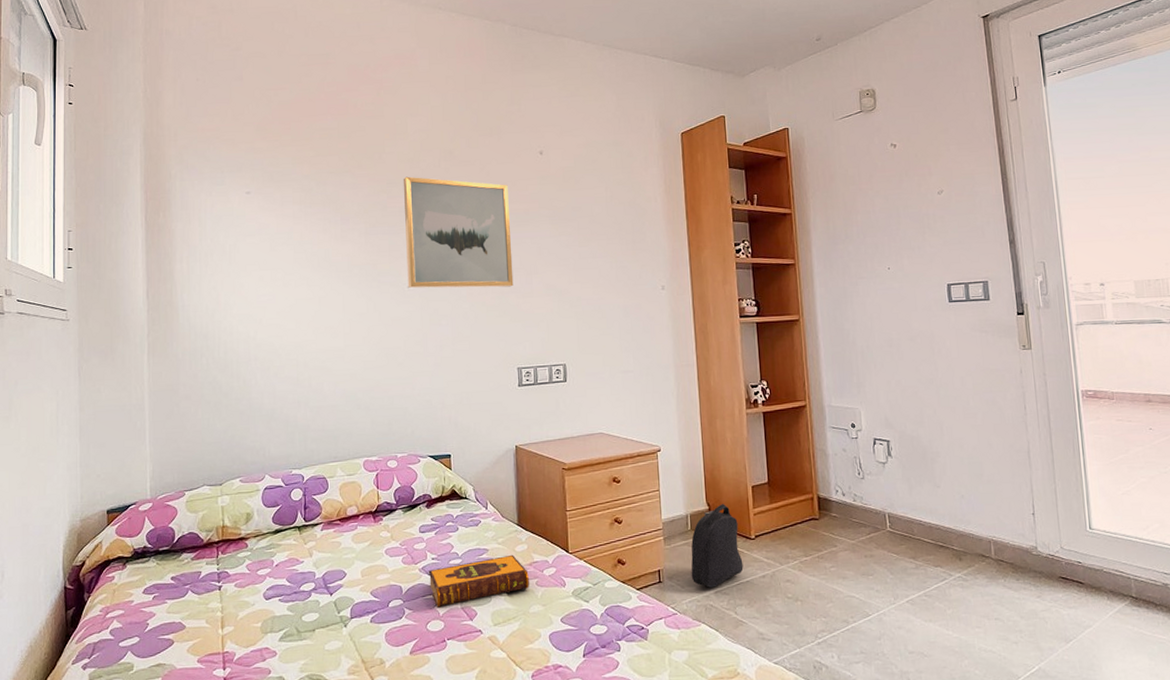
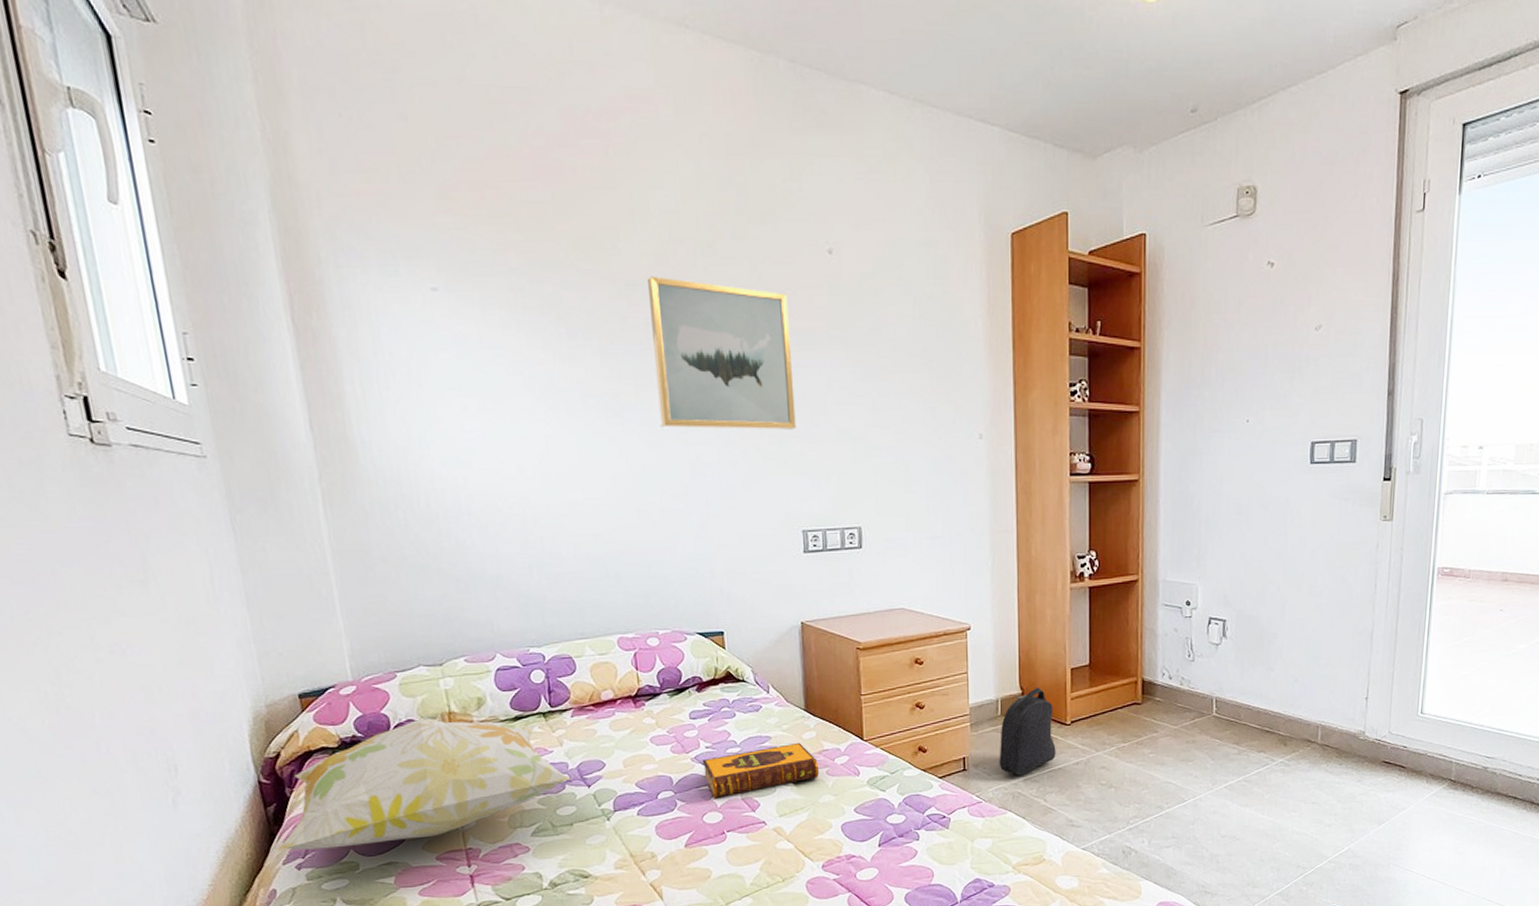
decorative pillow: none [69,531,317,651] -> present [276,718,571,850]

